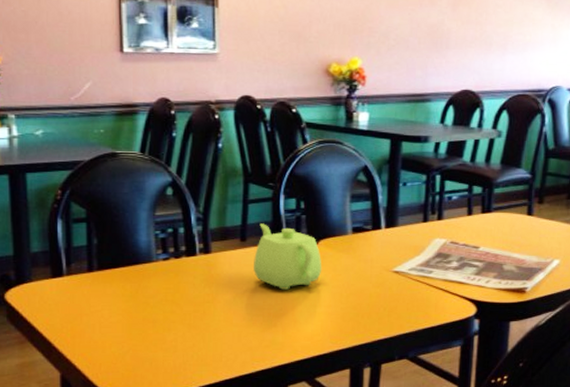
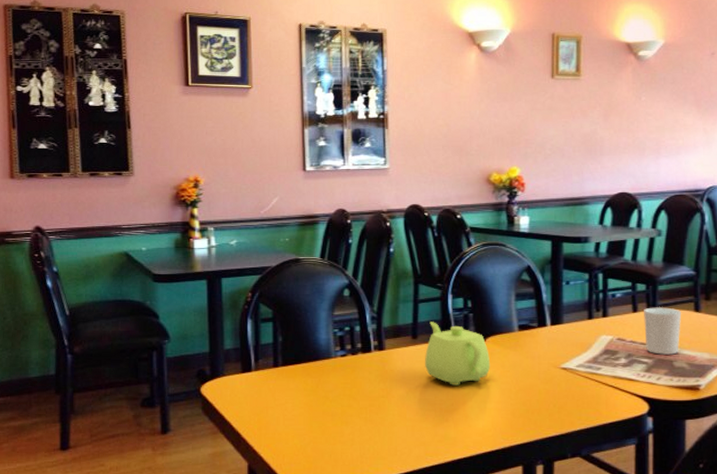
cup: none [477,210,515,258] -> present [644,307,682,355]

